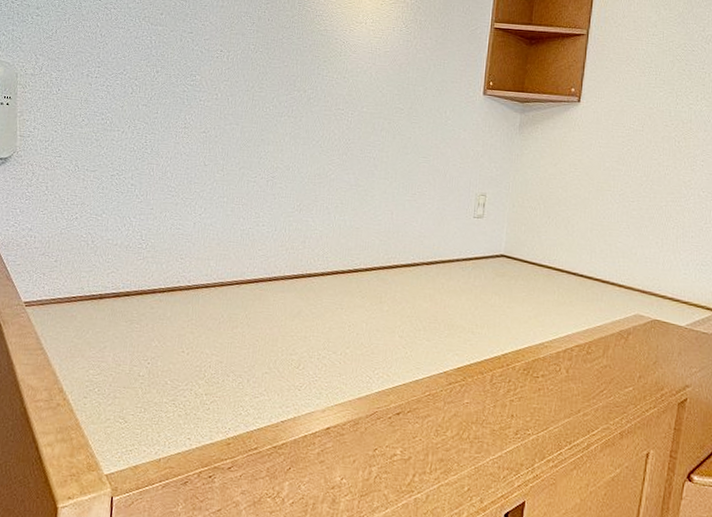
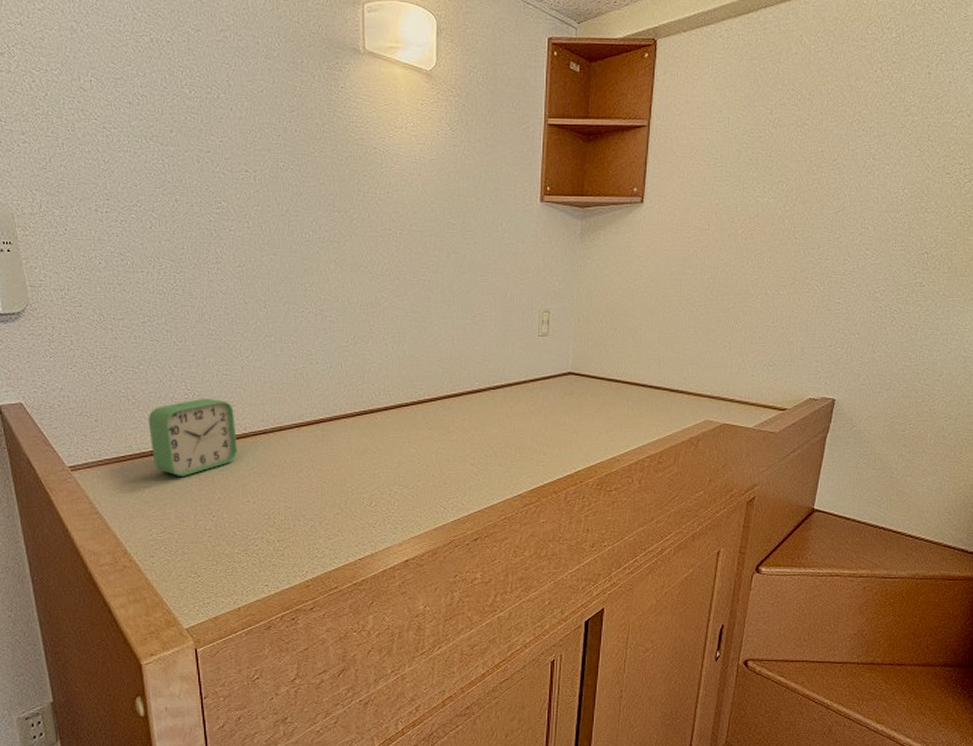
alarm clock: none [101,248,182,322] -> present [148,398,238,476]

